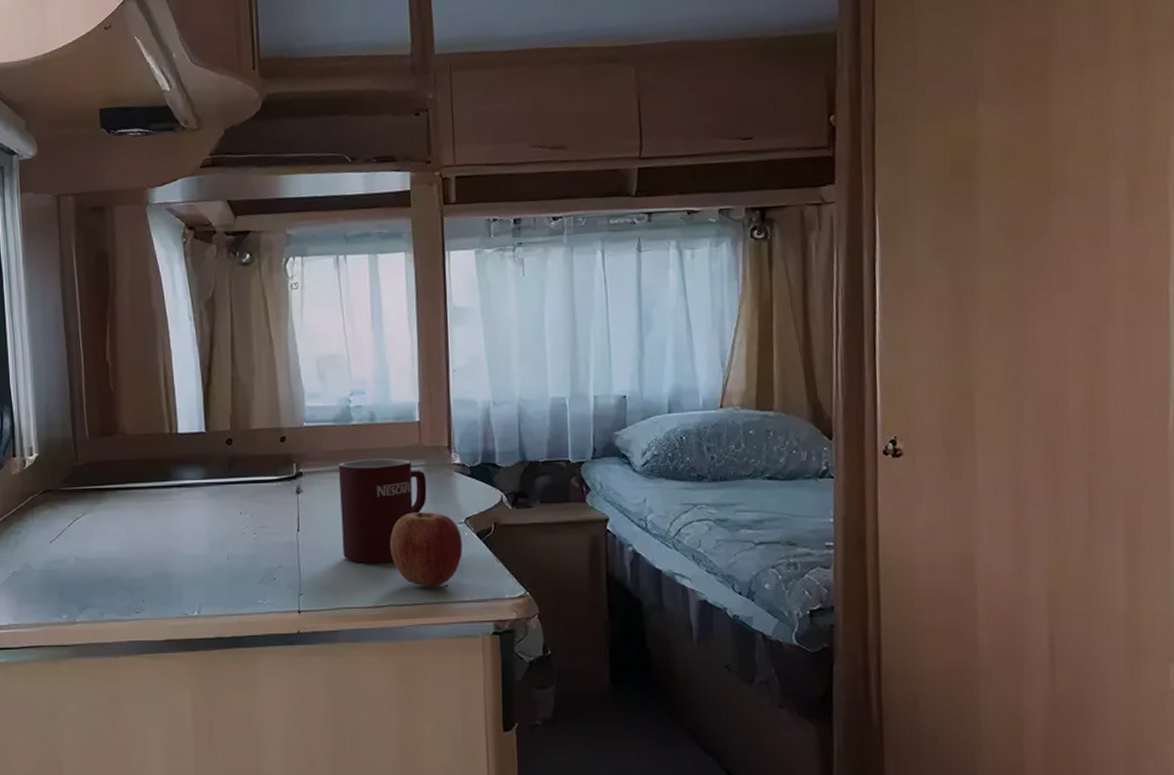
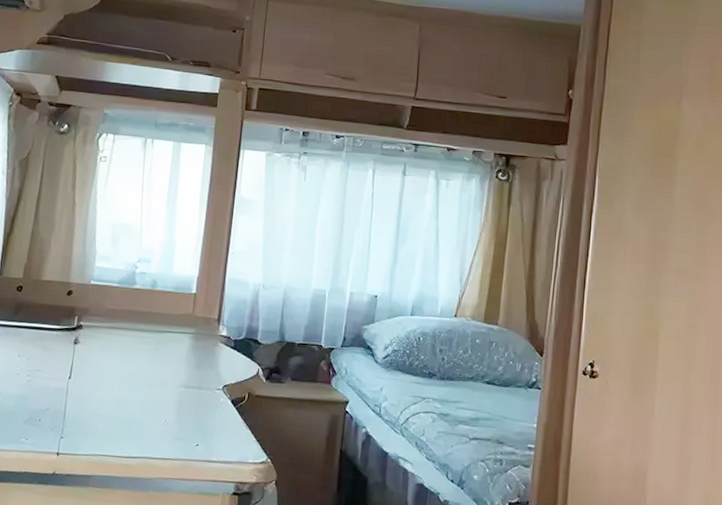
mug: present [338,458,427,564] -> none [107,320,194,417]
apple: present [389,512,463,587] -> none [151,374,218,445]

